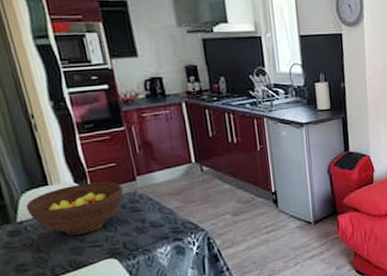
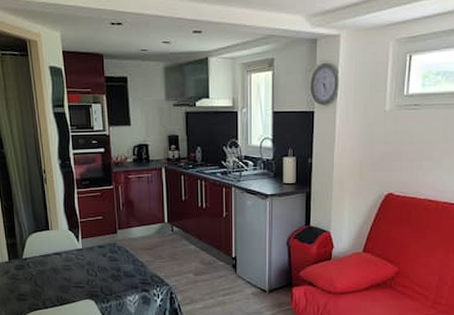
fruit bowl: present [26,181,124,236] -> none [31,231,106,275]

